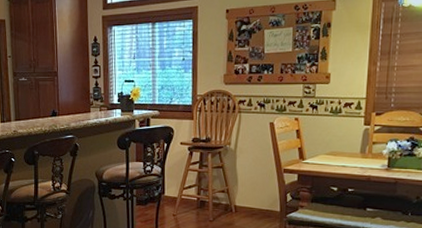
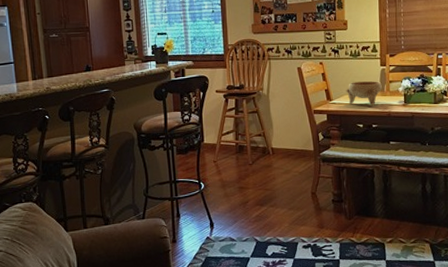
bowl: none [321,141,363,168] -> present [346,81,382,106]

